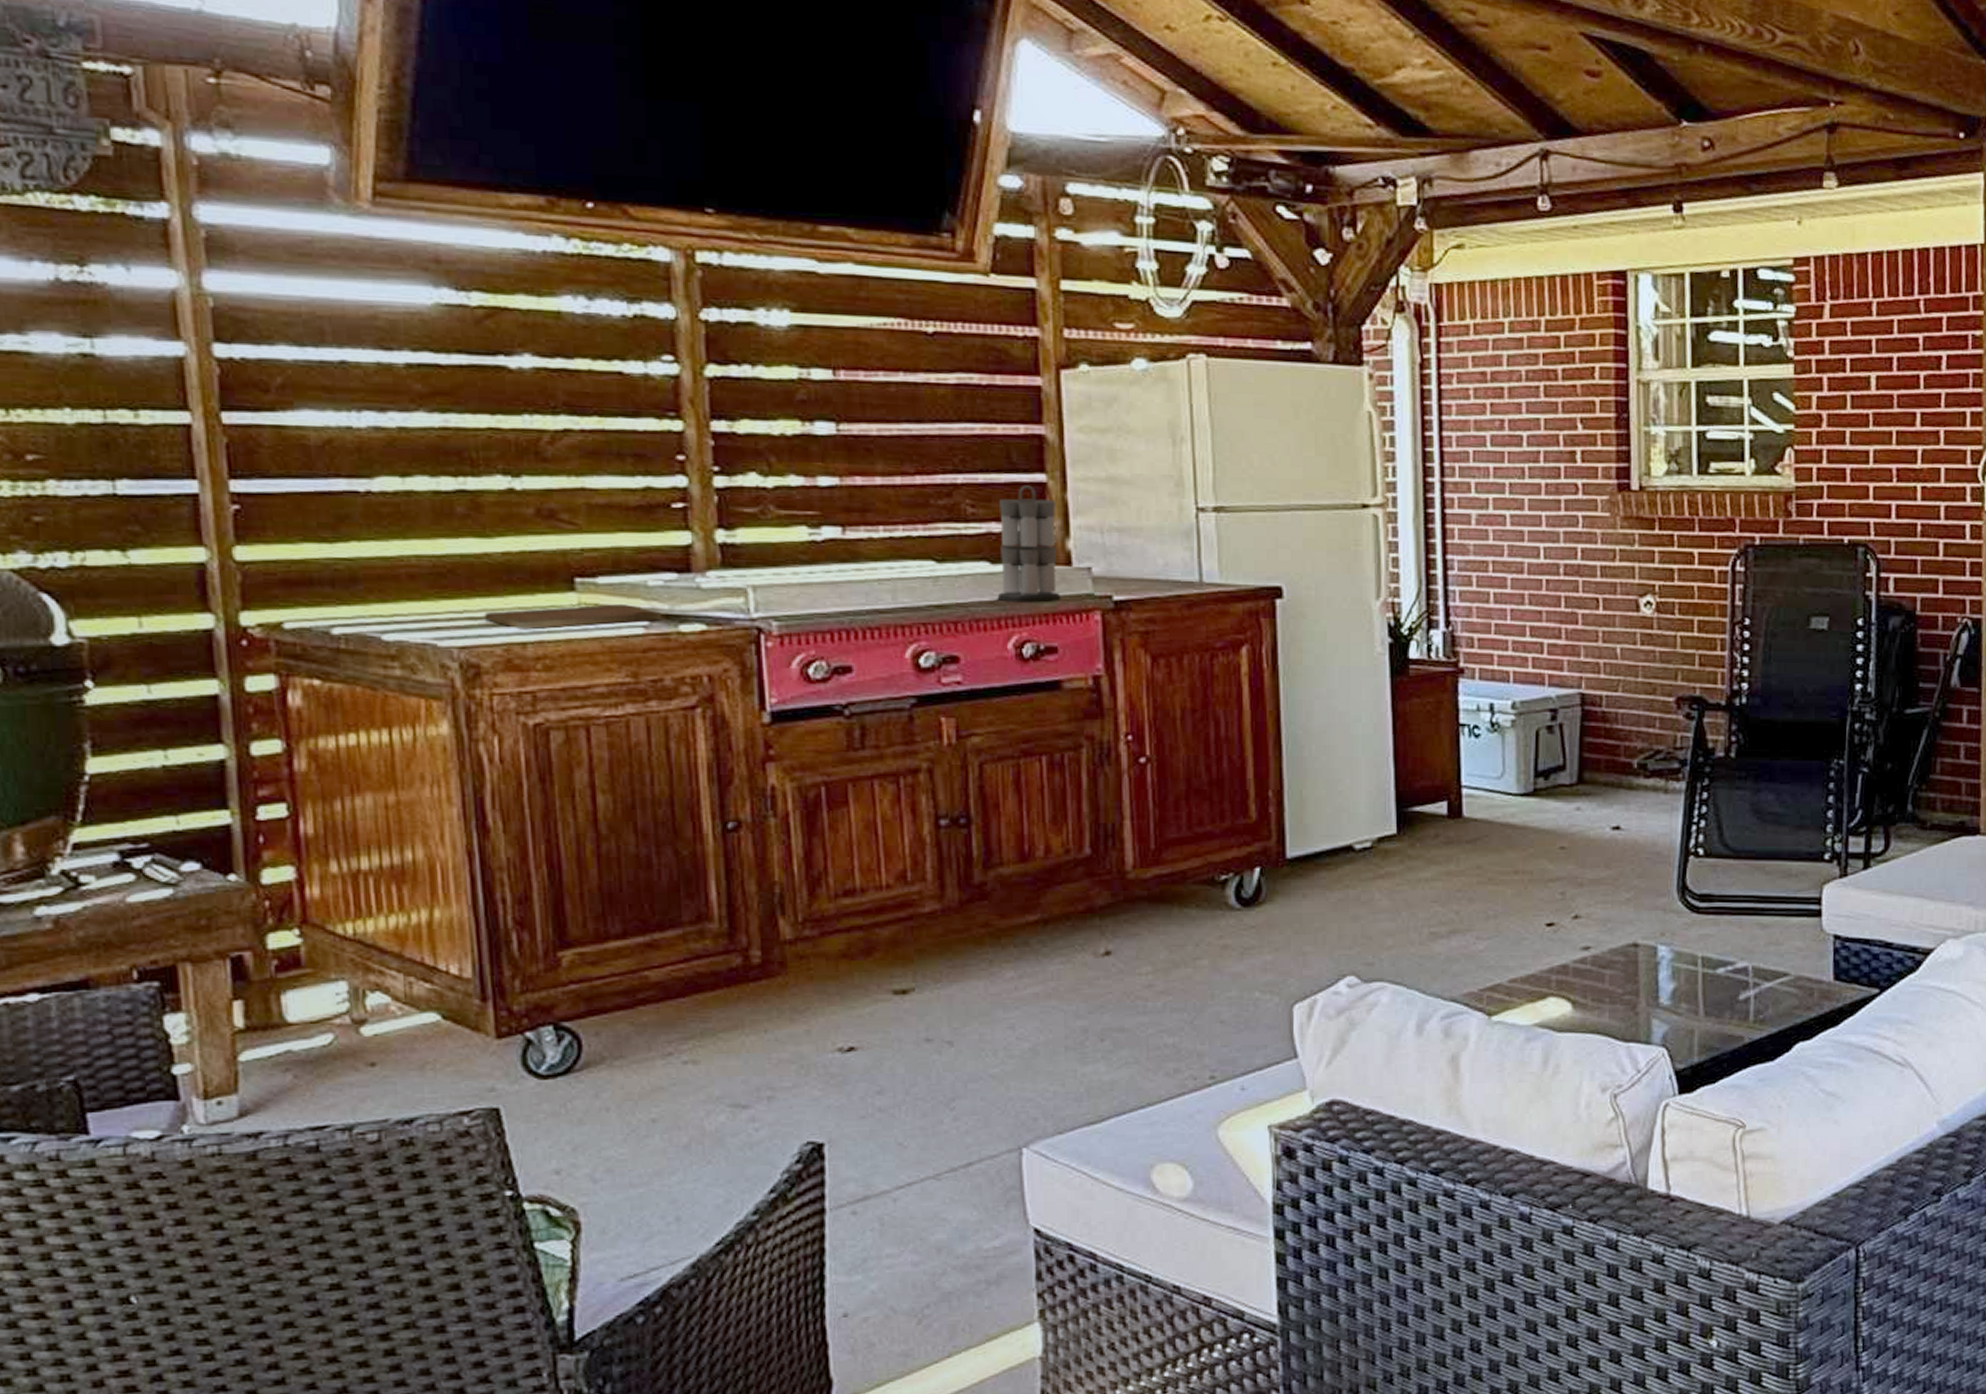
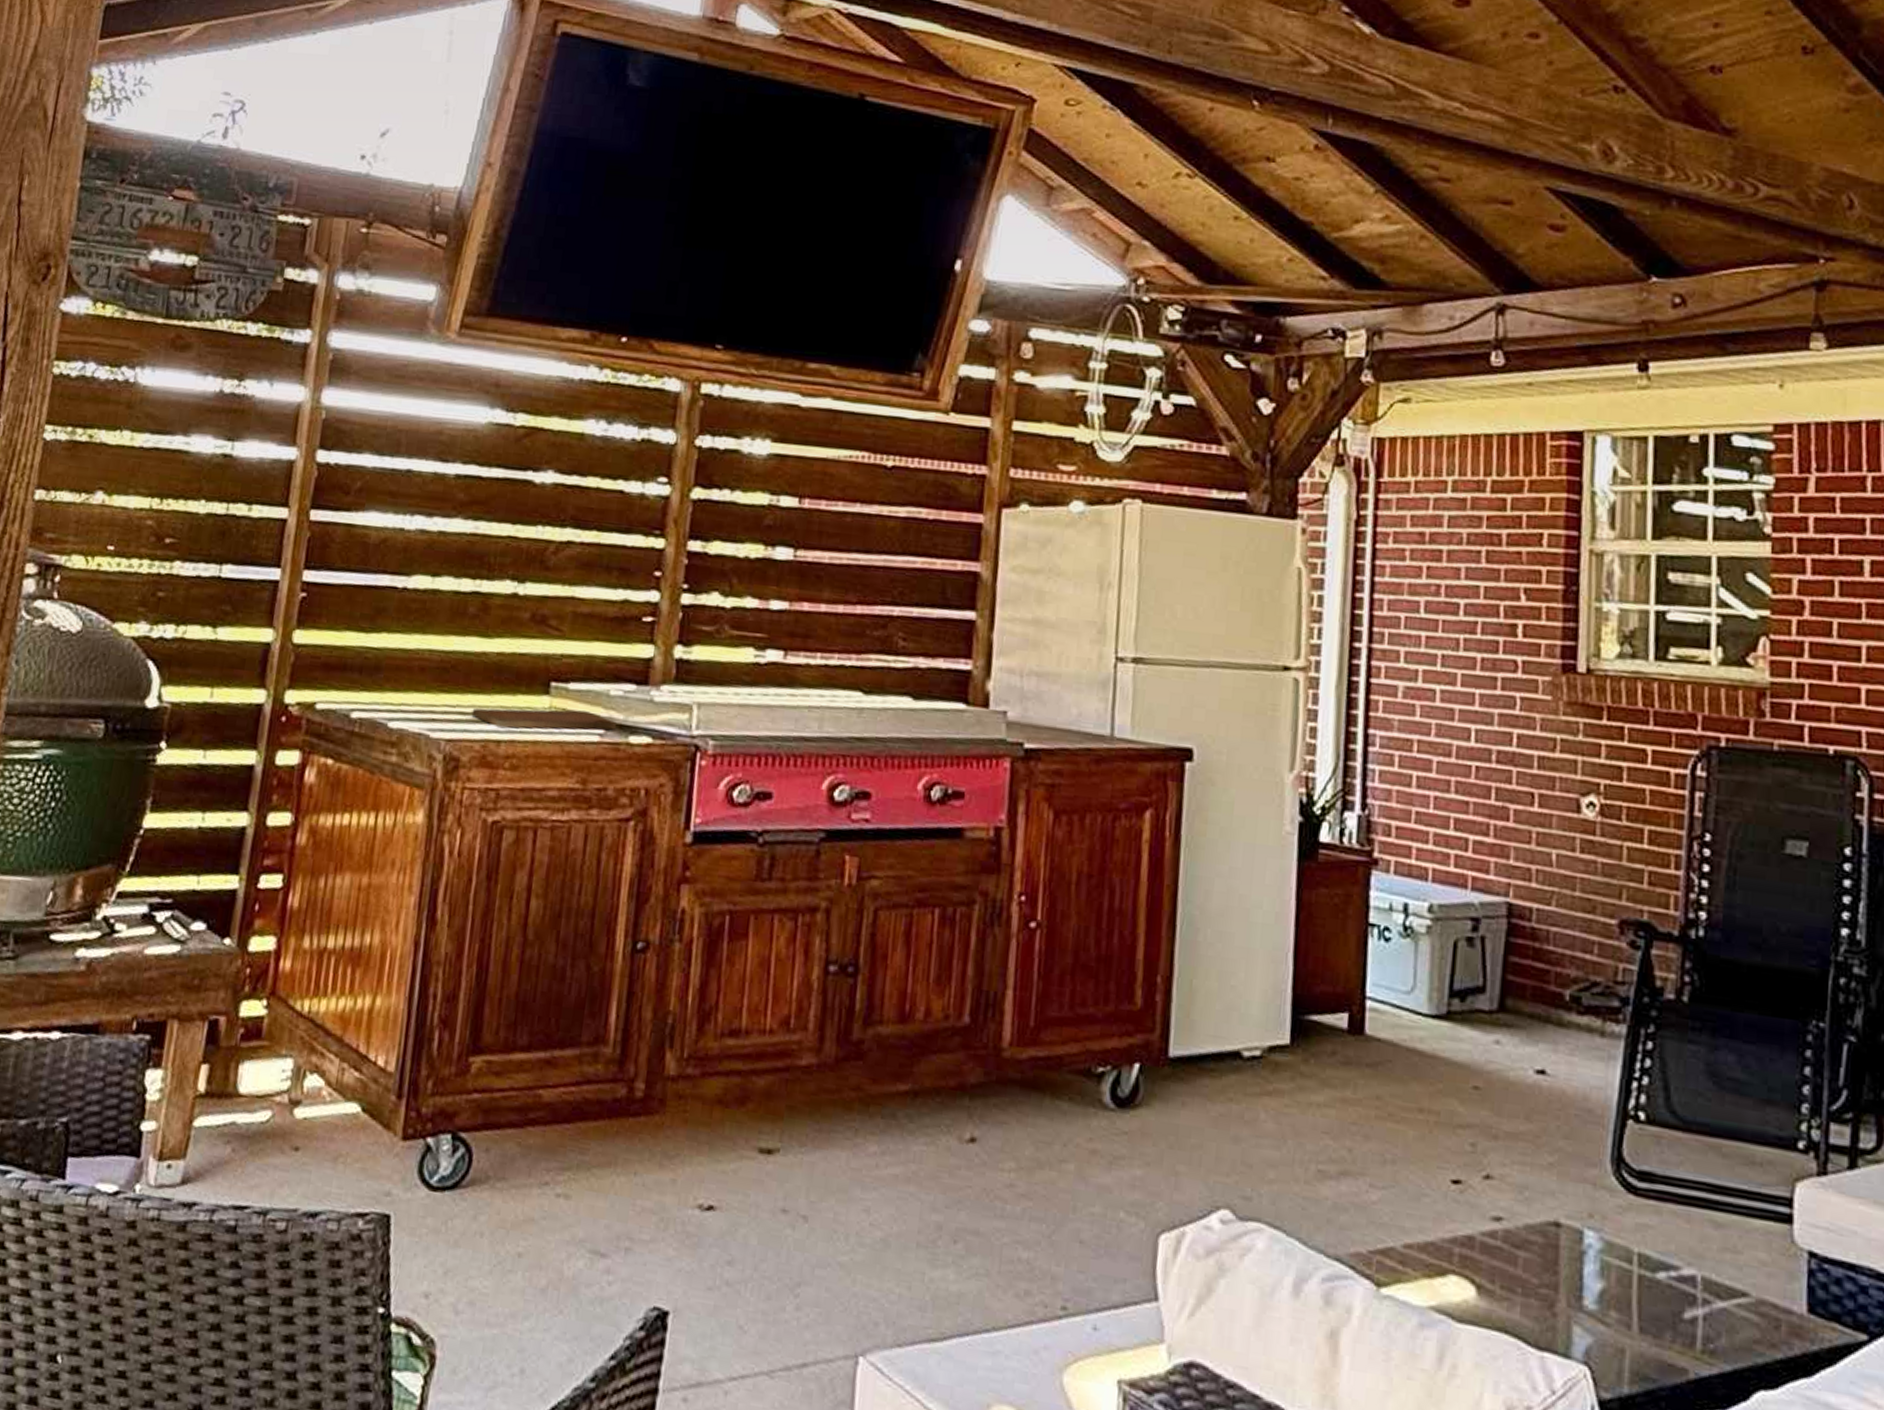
spice rack: present [997,485,1062,603] -> none [914,621,981,745]

